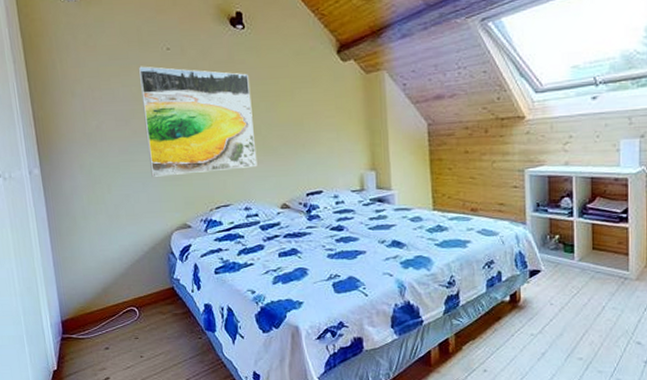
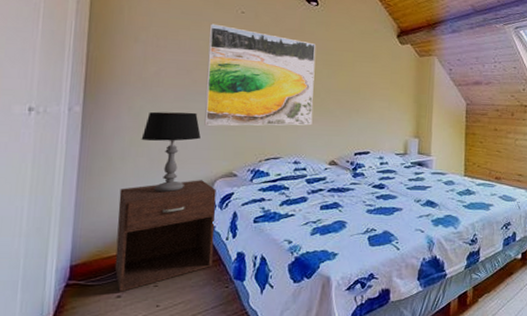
nightstand: none [88,233,183,344] -> present [114,180,216,292]
table lamp: none [97,164,150,249] -> present [141,111,201,193]

